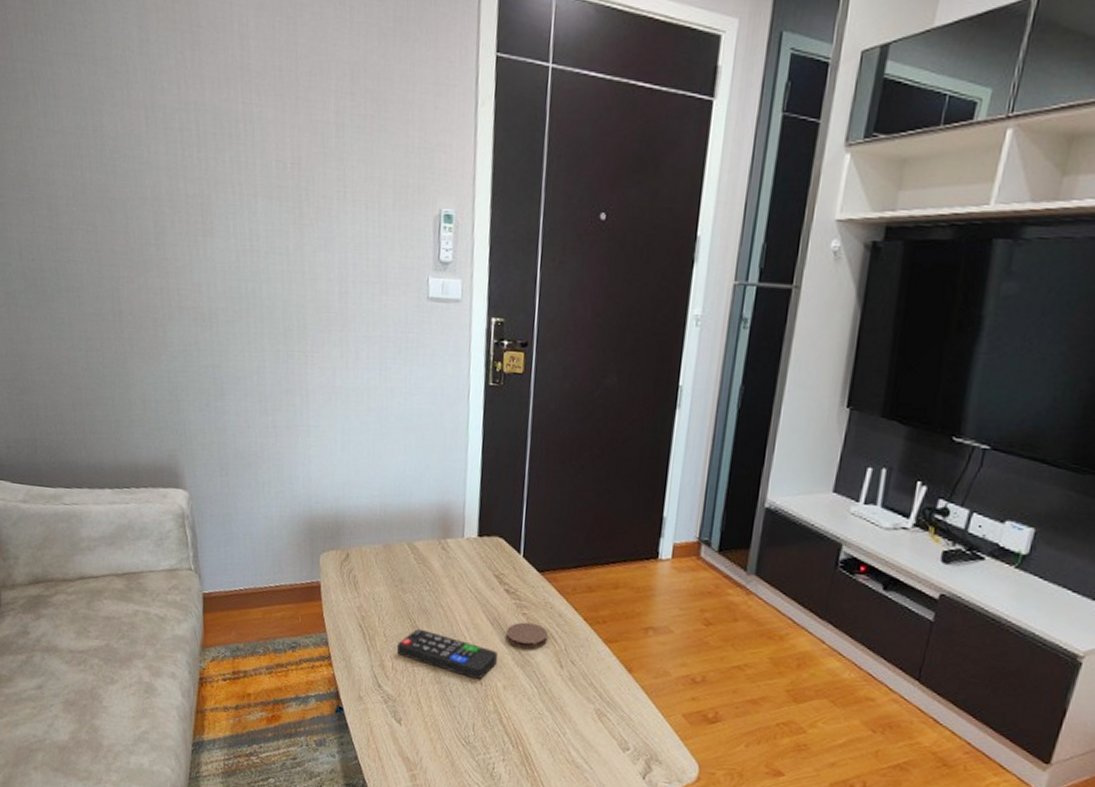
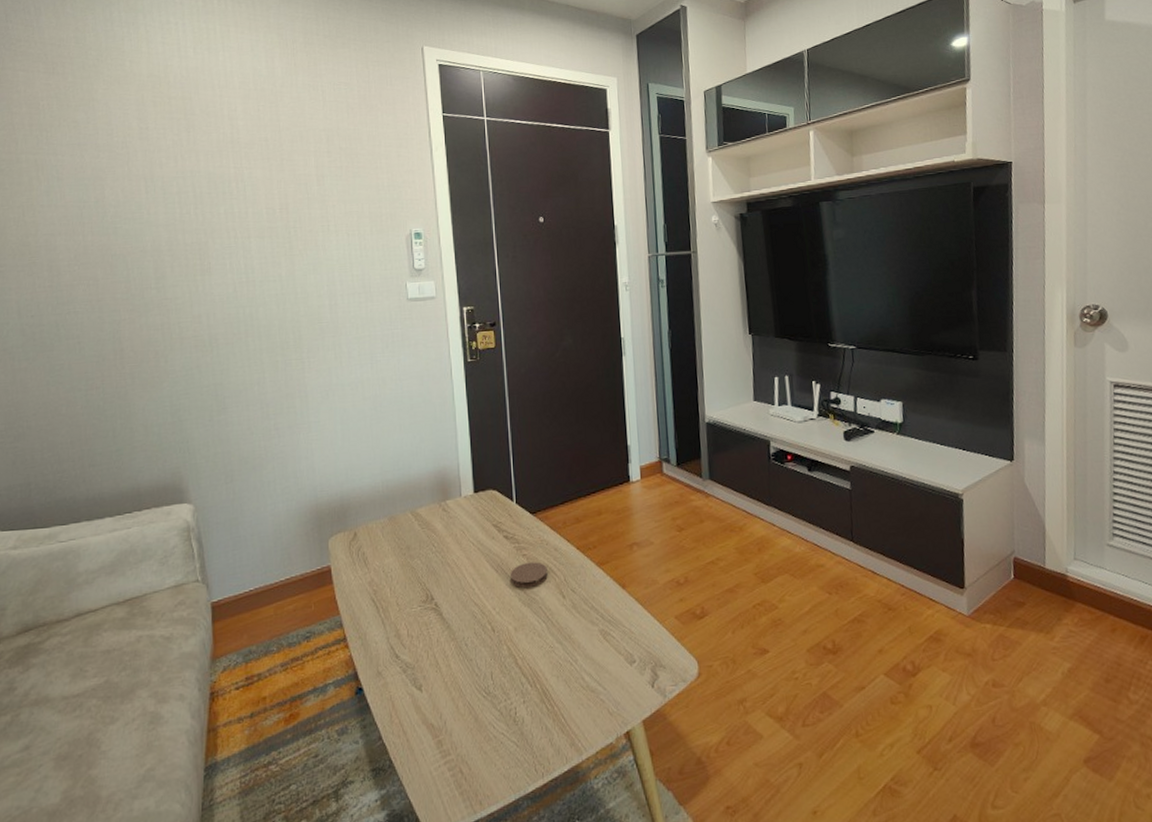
remote control: present [396,628,498,679] -> none [410,590,506,627]

